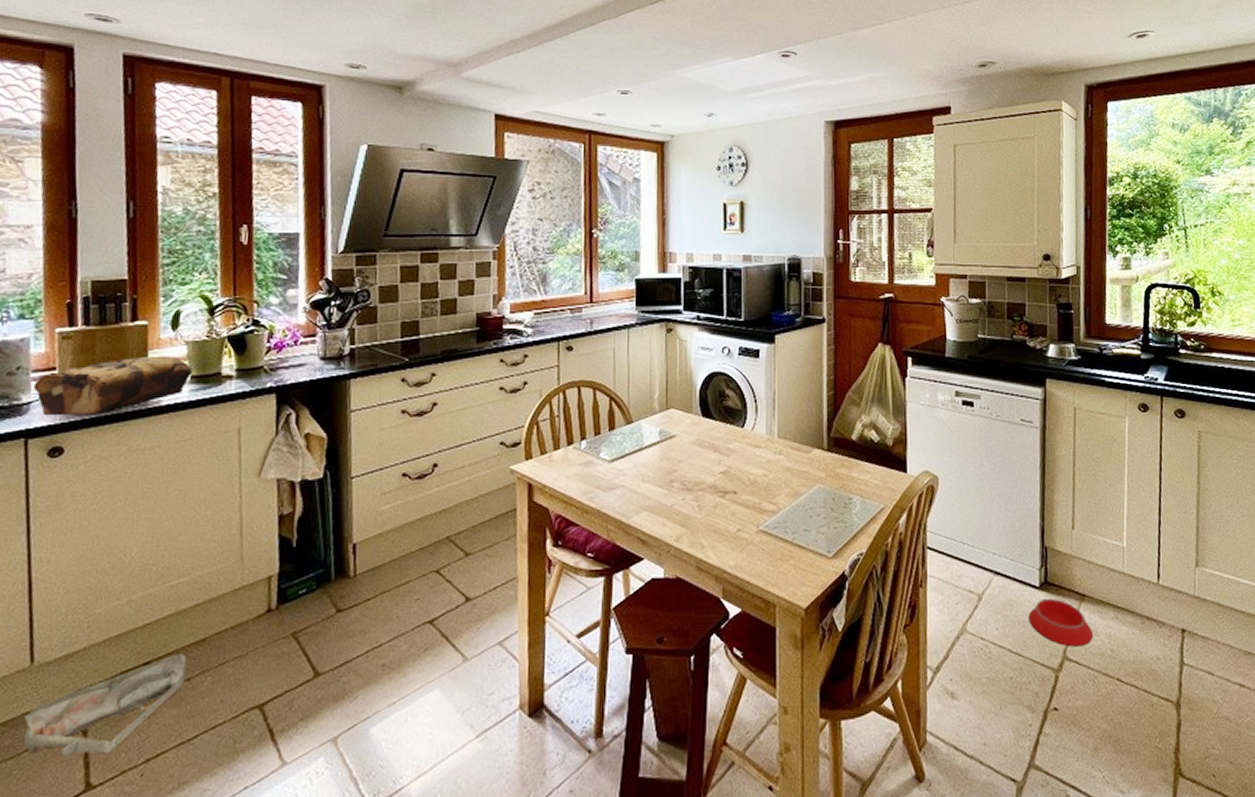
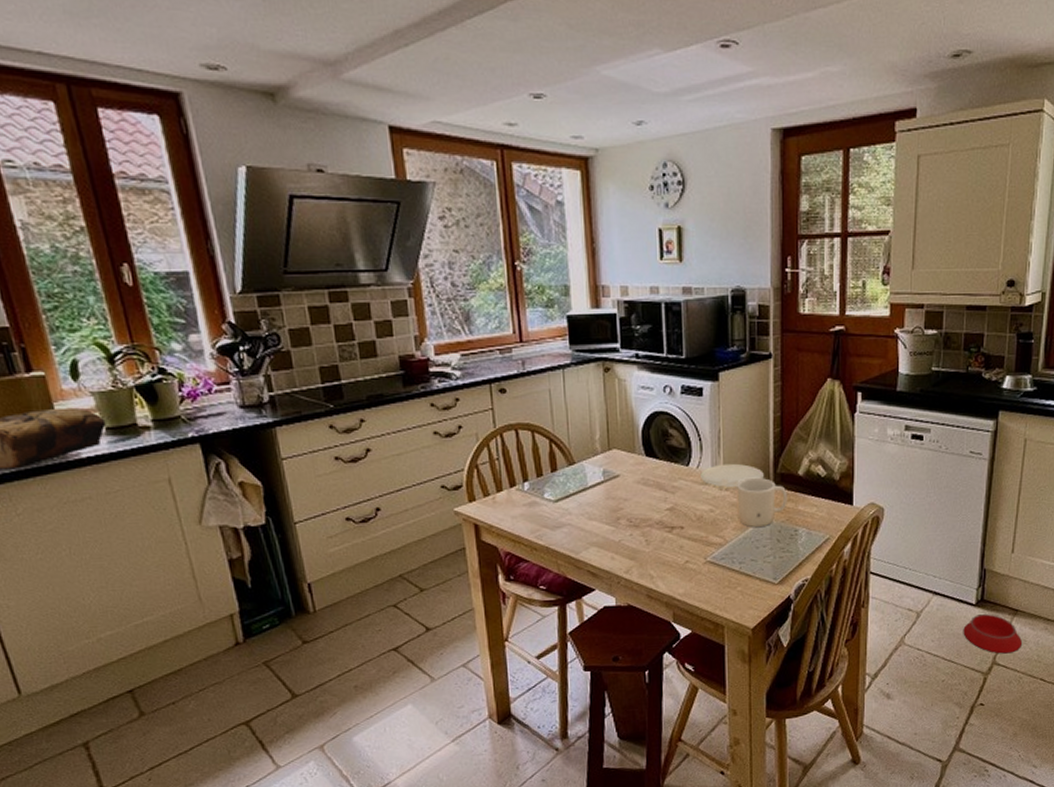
bag: present [23,654,187,757] -> none [26,682,171,768]
plate: none [755,426,818,452] -> present [700,463,764,489]
mug: none [791,441,842,494] -> present [737,477,788,527]

